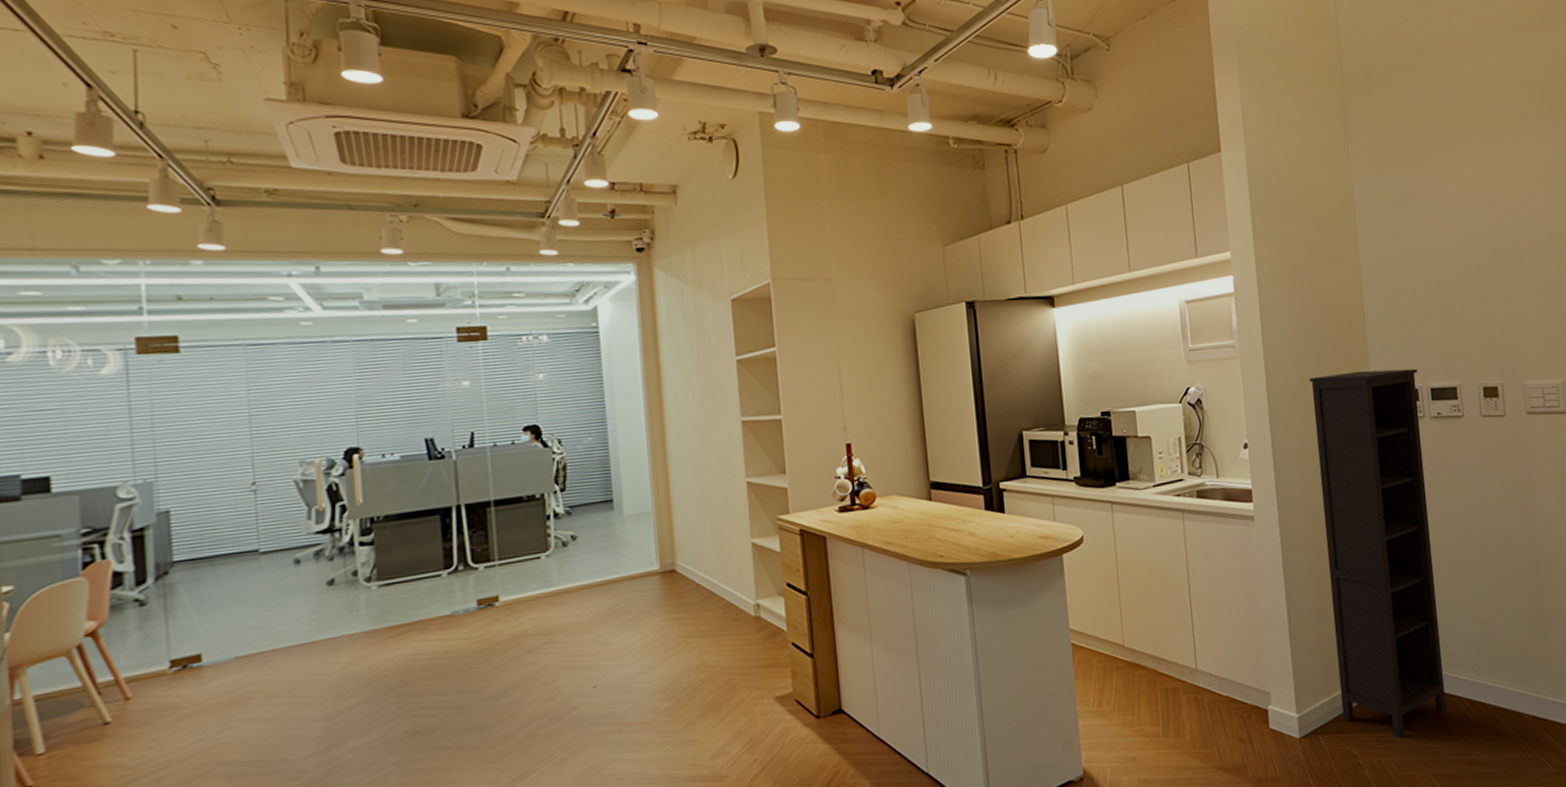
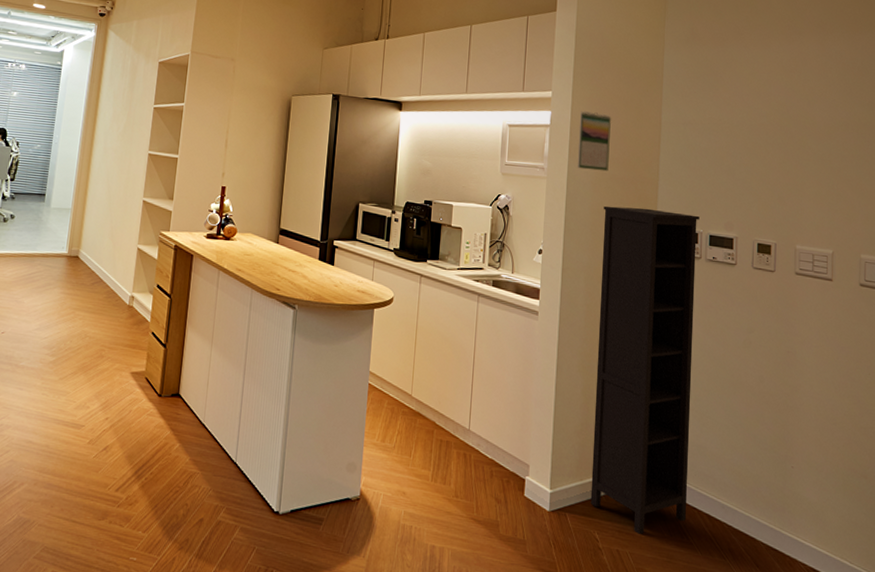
calendar: none [1267,268,1309,339] -> present [577,111,611,172]

